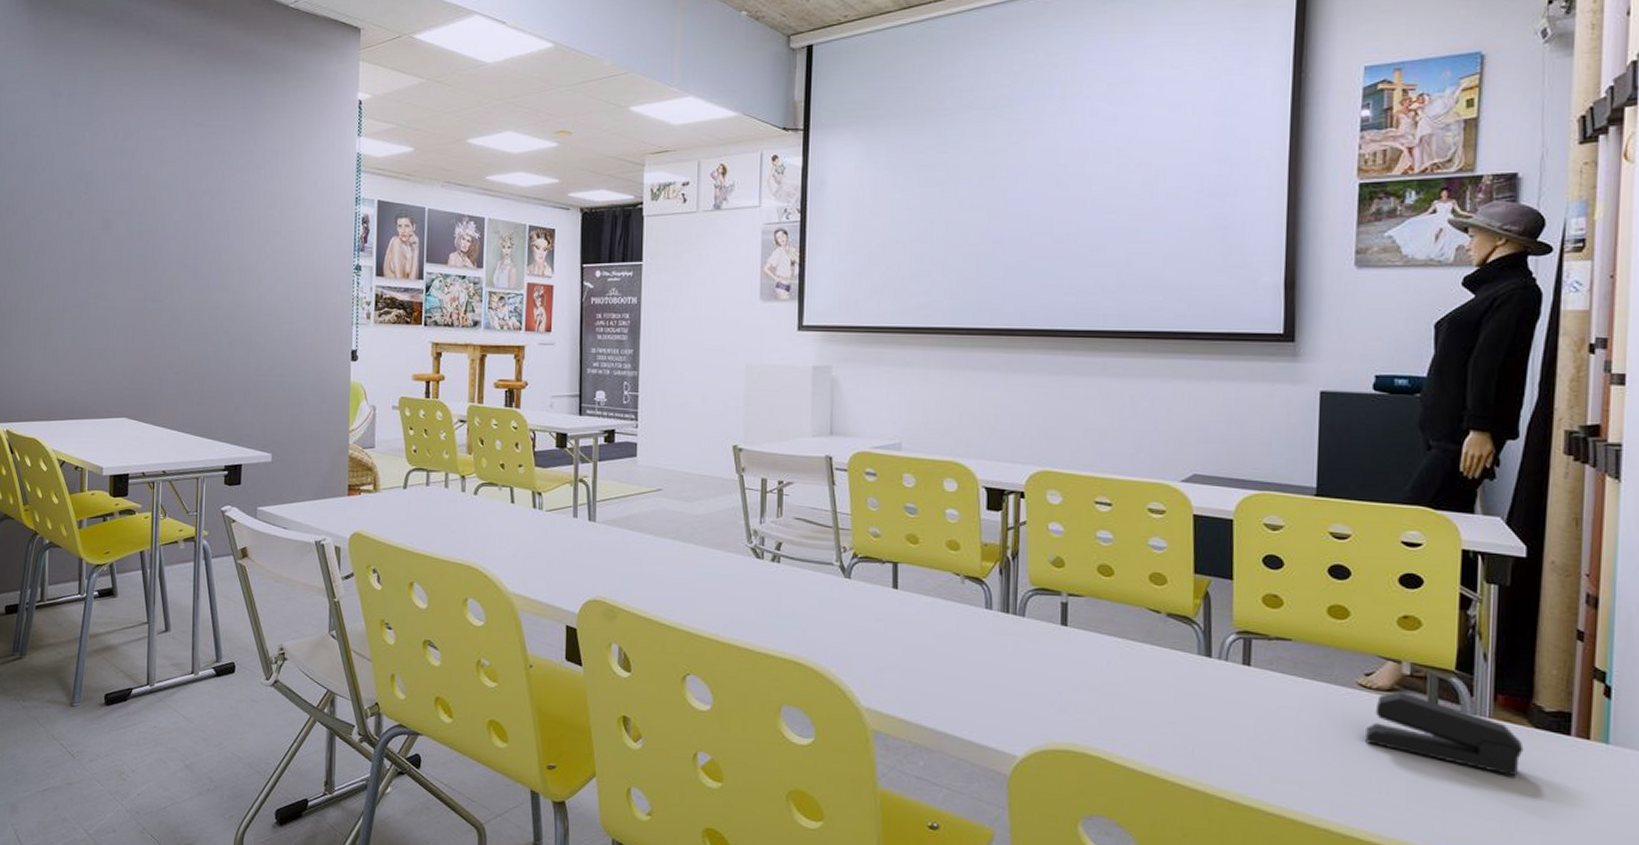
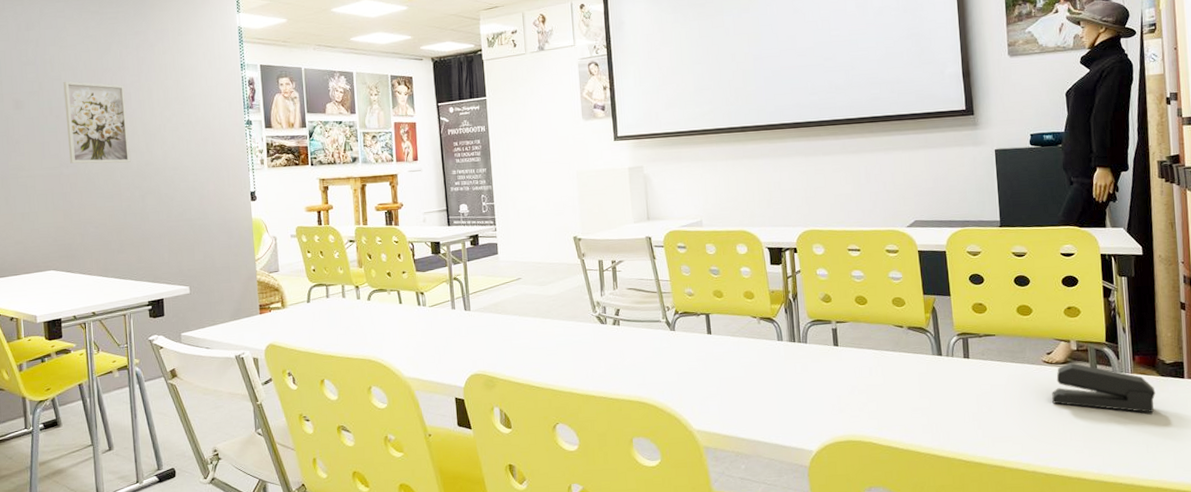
wall art: none [156,201,223,302] -> present [63,81,131,164]

